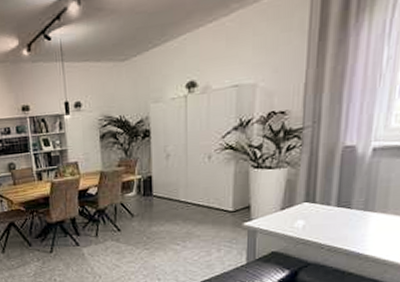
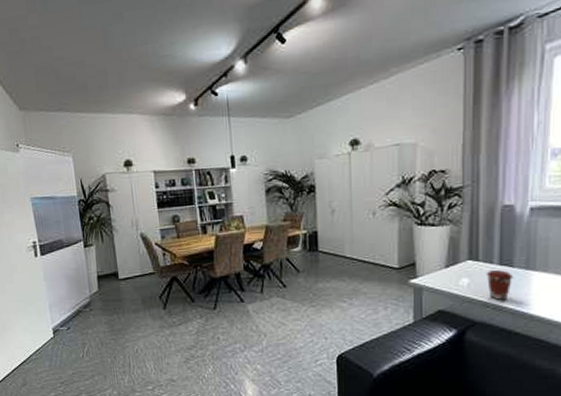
coffee cup: none [322,211,351,242] -> present [486,269,514,301]

